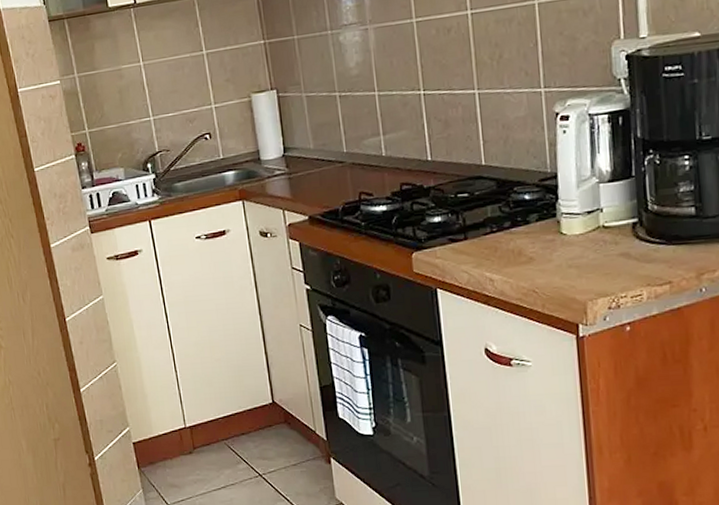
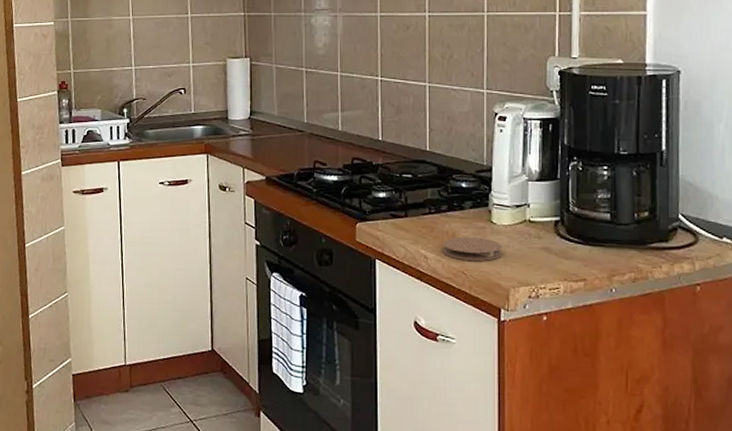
coaster: none [508,251,576,278] -> present [442,236,503,261]

